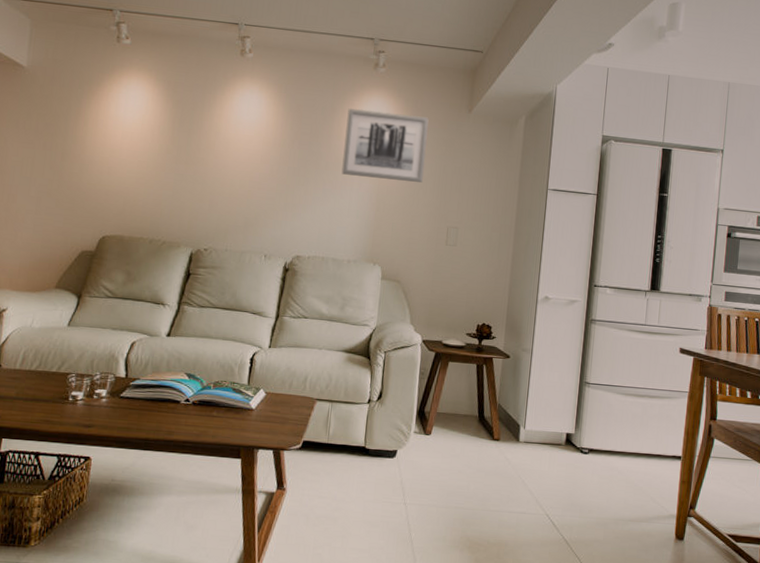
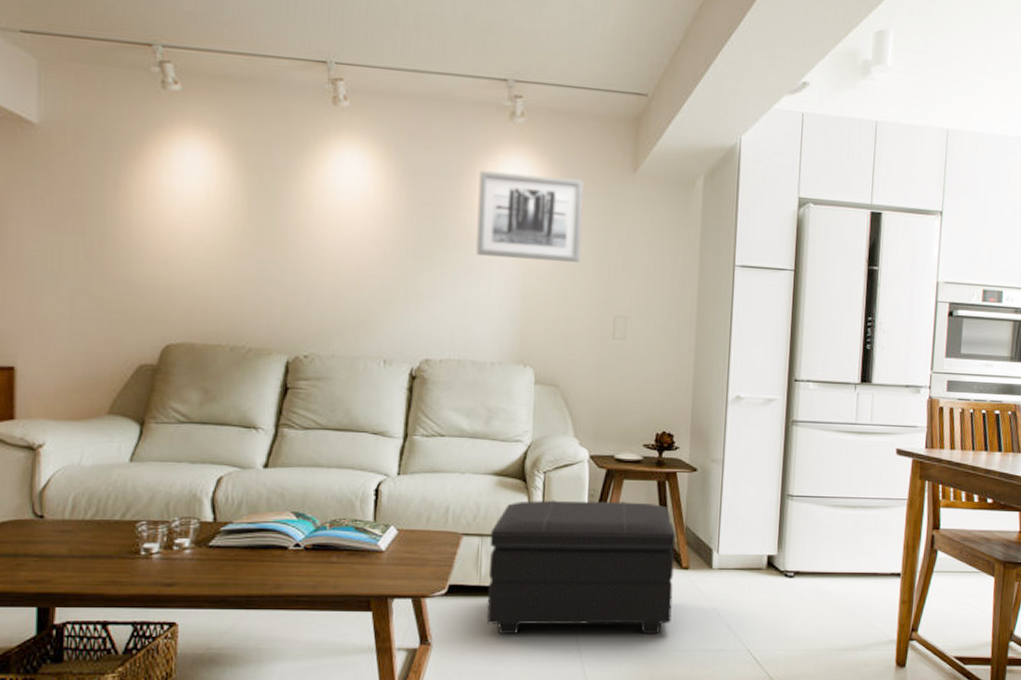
footstool: none [331,374,490,495] -> present [486,500,676,635]

